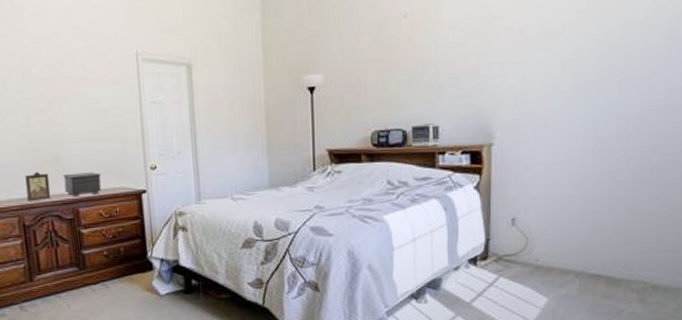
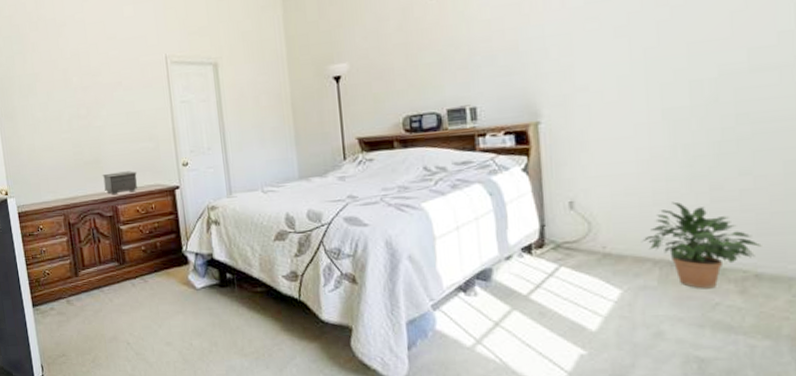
photo frame: present [25,171,51,202] -> none [69,172,93,202]
potted plant: none [567,221,660,298] -> present [641,201,762,289]

